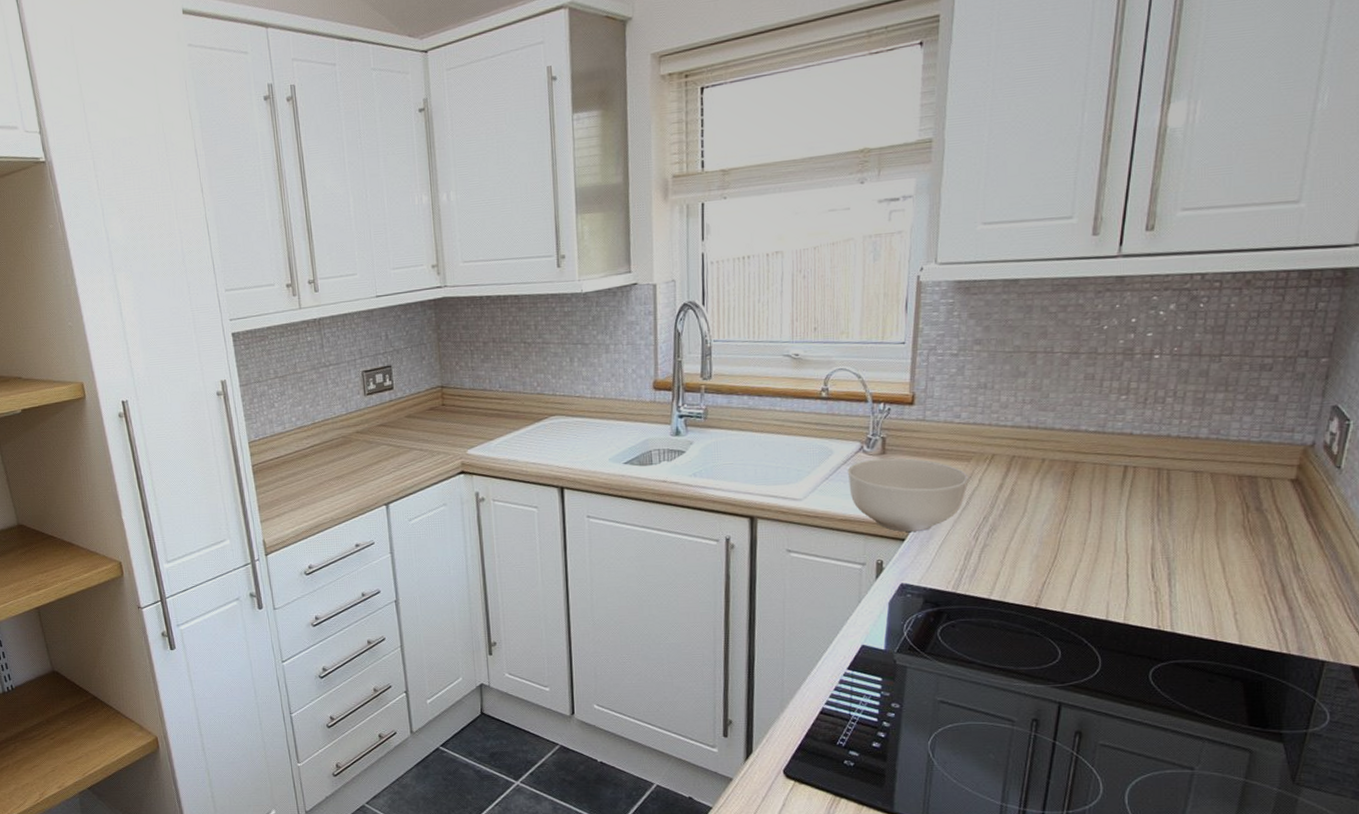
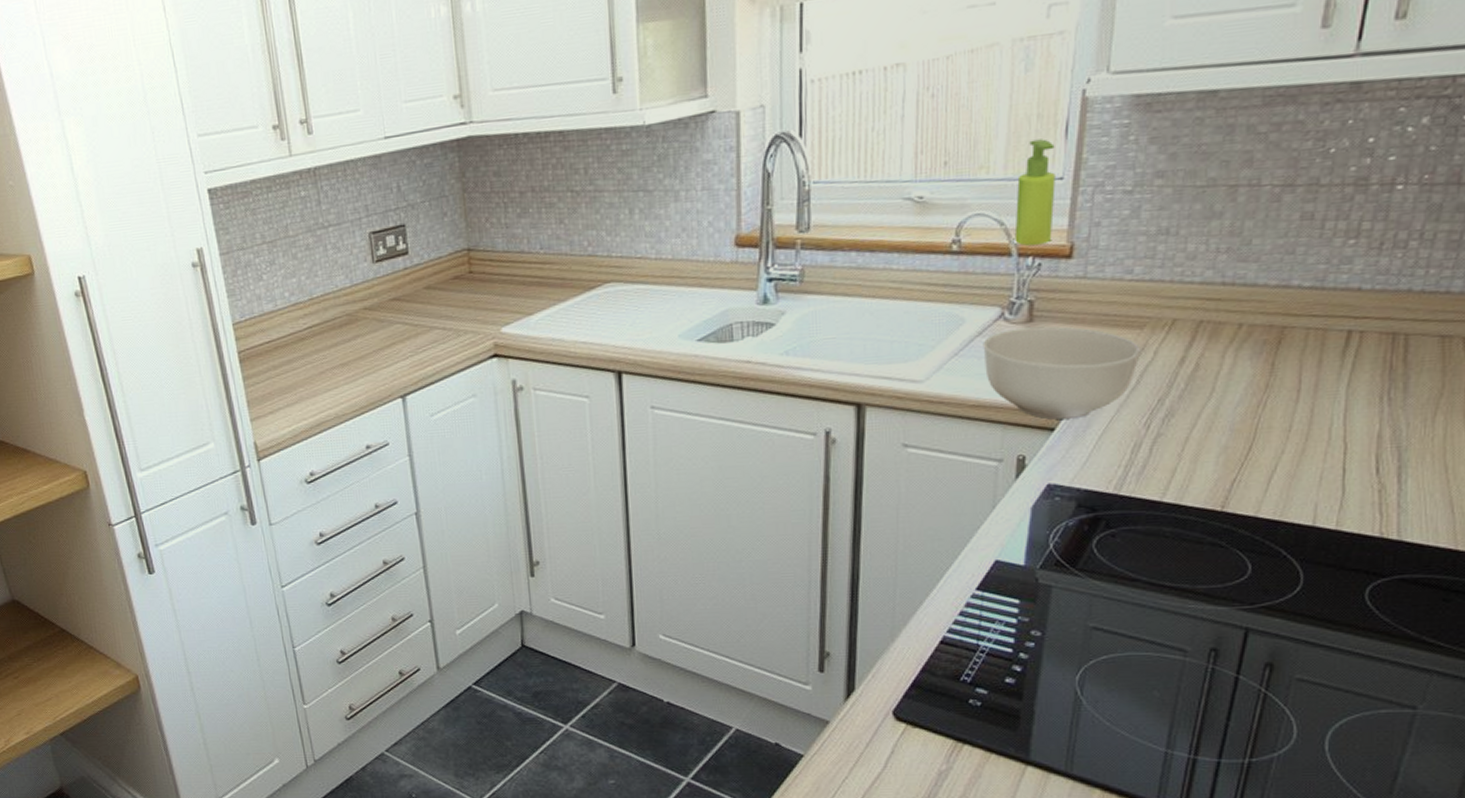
soap dispenser: none [869,312,900,395] -> present [1014,139,1056,247]

